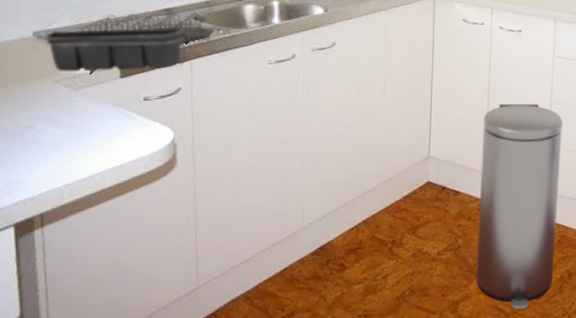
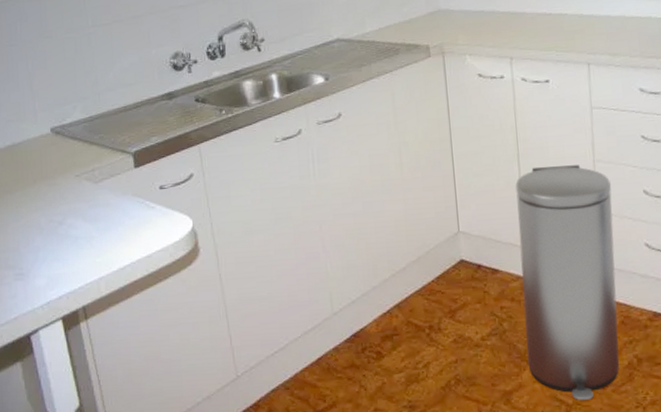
dish rack: present [44,12,216,72] -> none [61,94,218,166]

